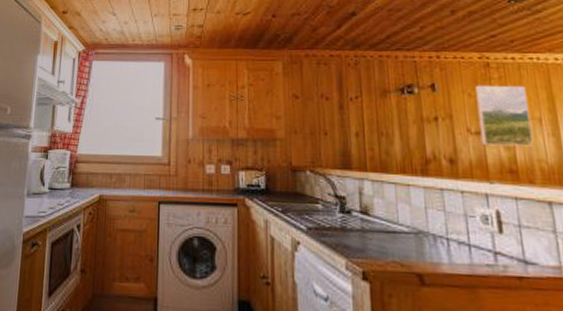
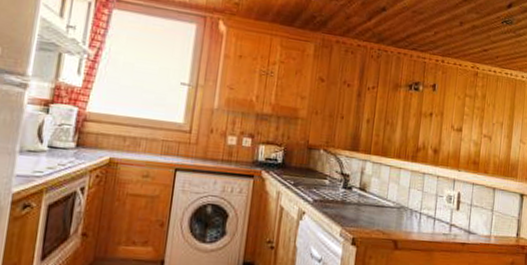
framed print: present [475,85,533,147] -> none [459,90,498,145]

